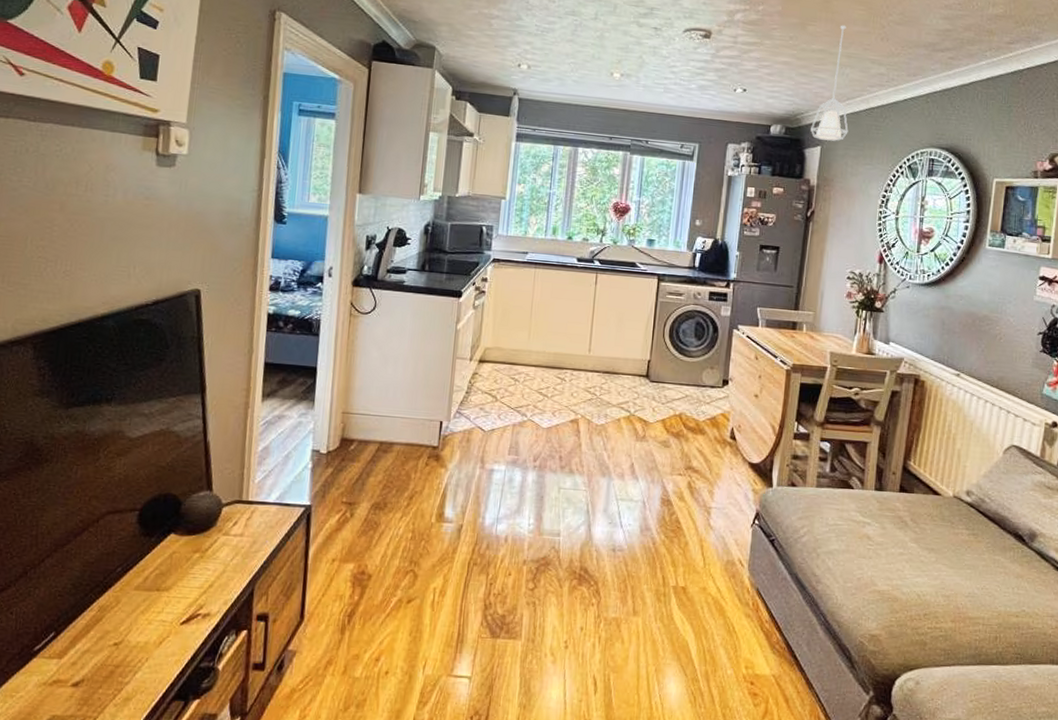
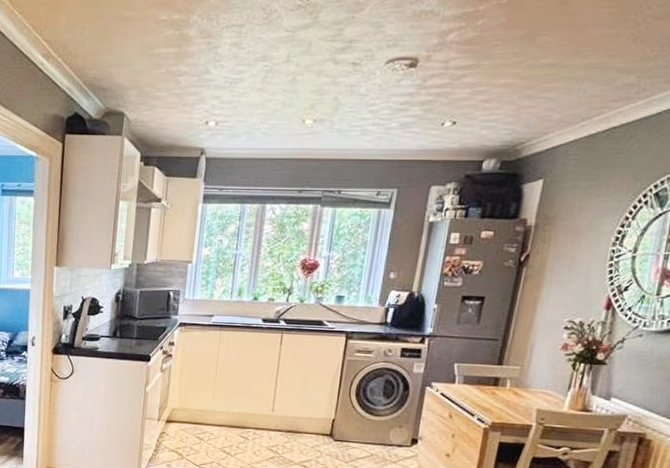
pendant lamp: present [811,25,849,141] -> none [532,29,588,172]

